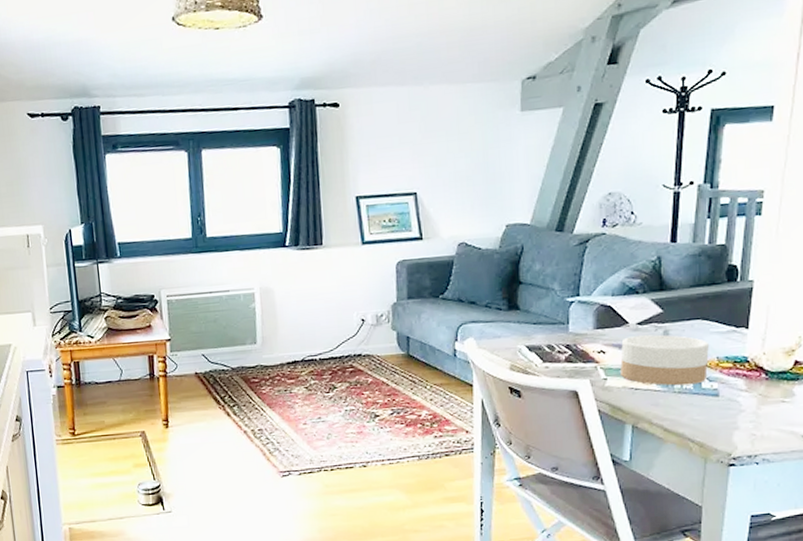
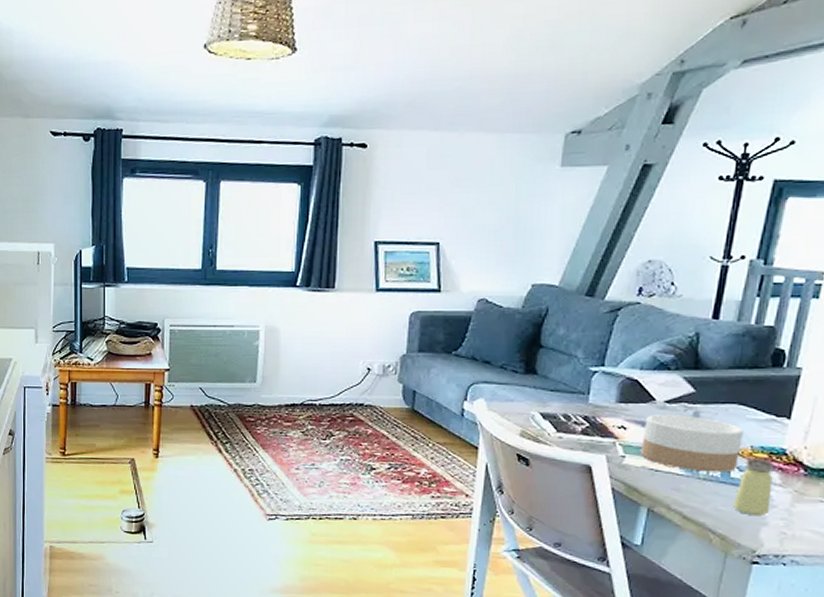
saltshaker: none [707,368,740,422] -> present [733,458,774,517]

